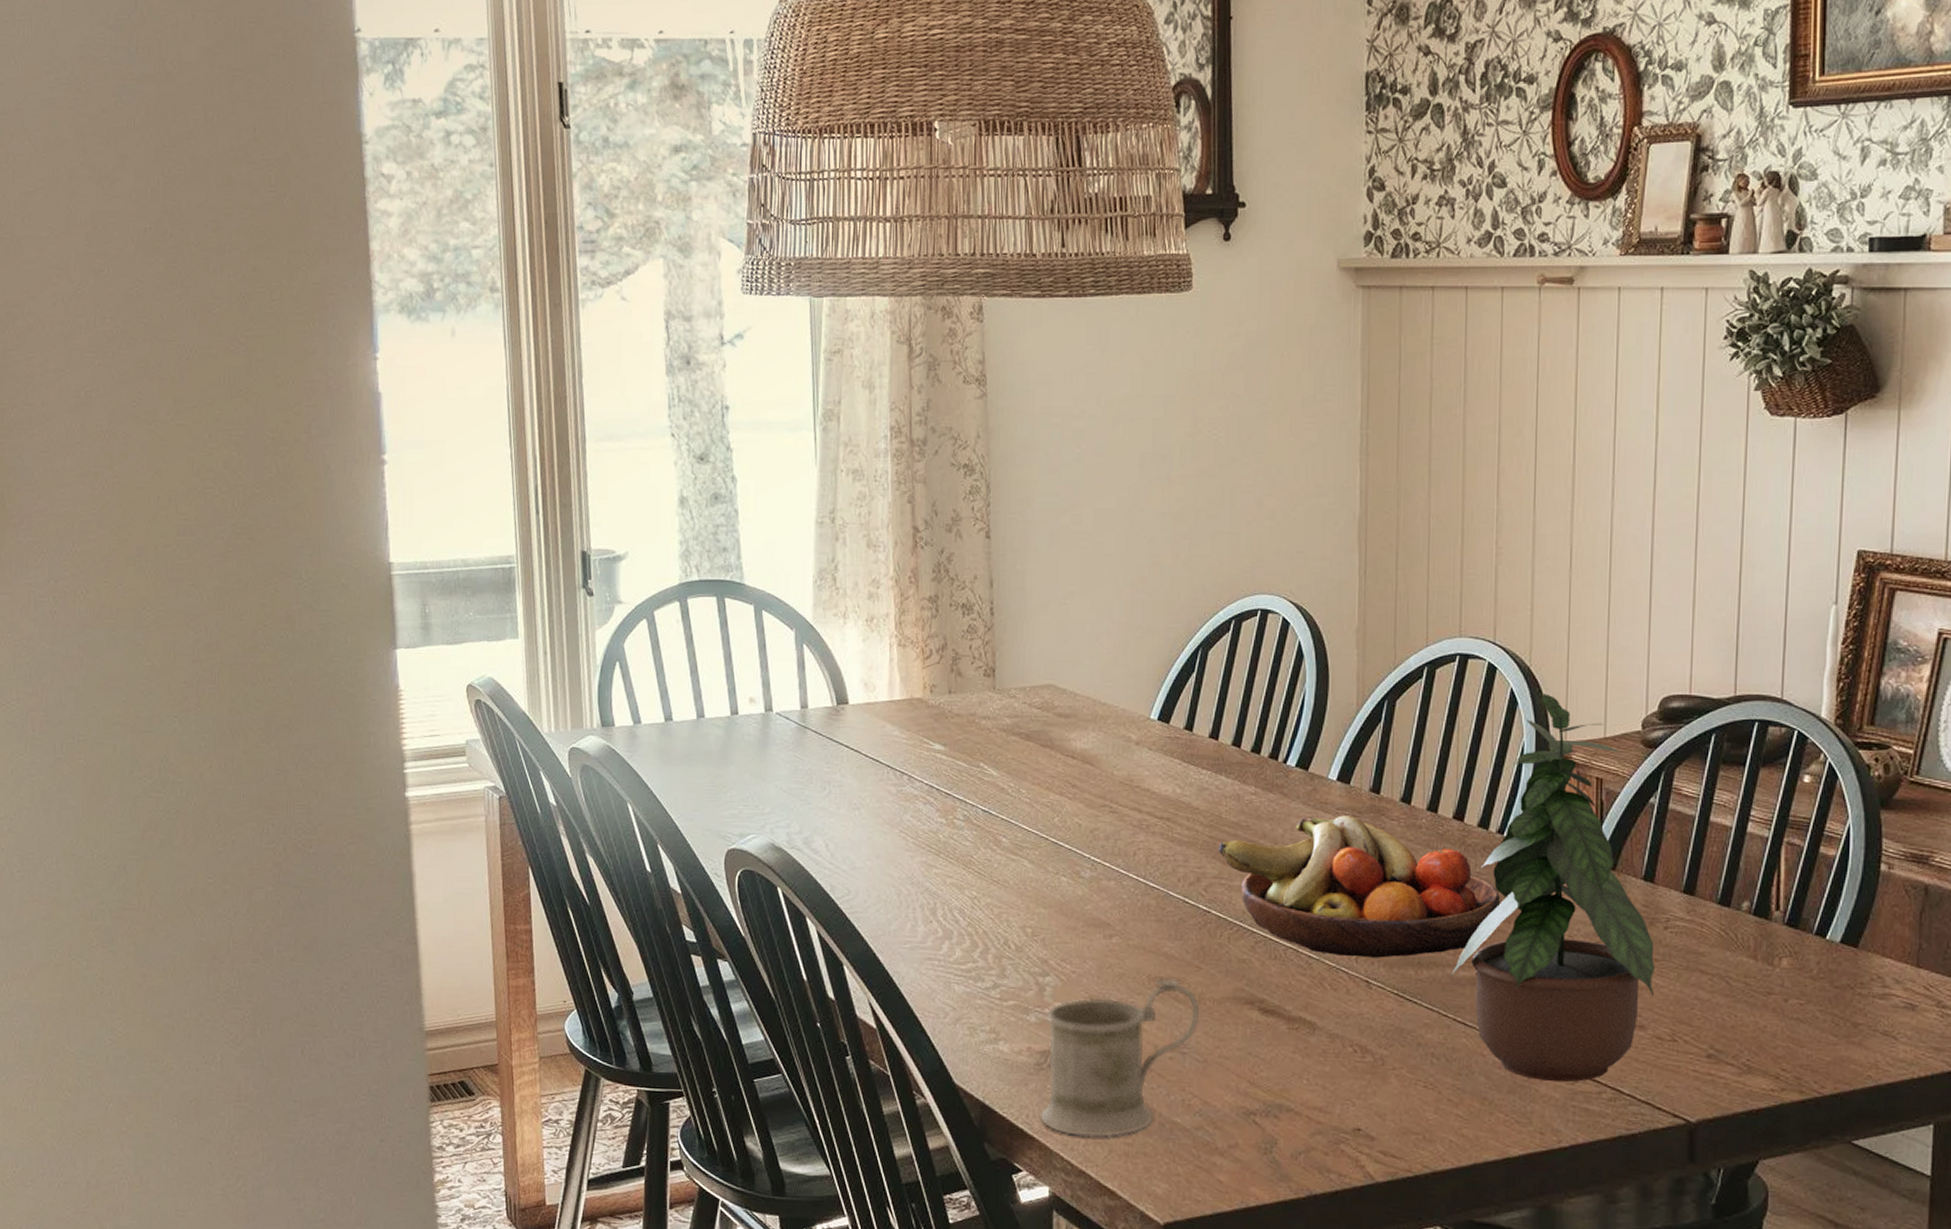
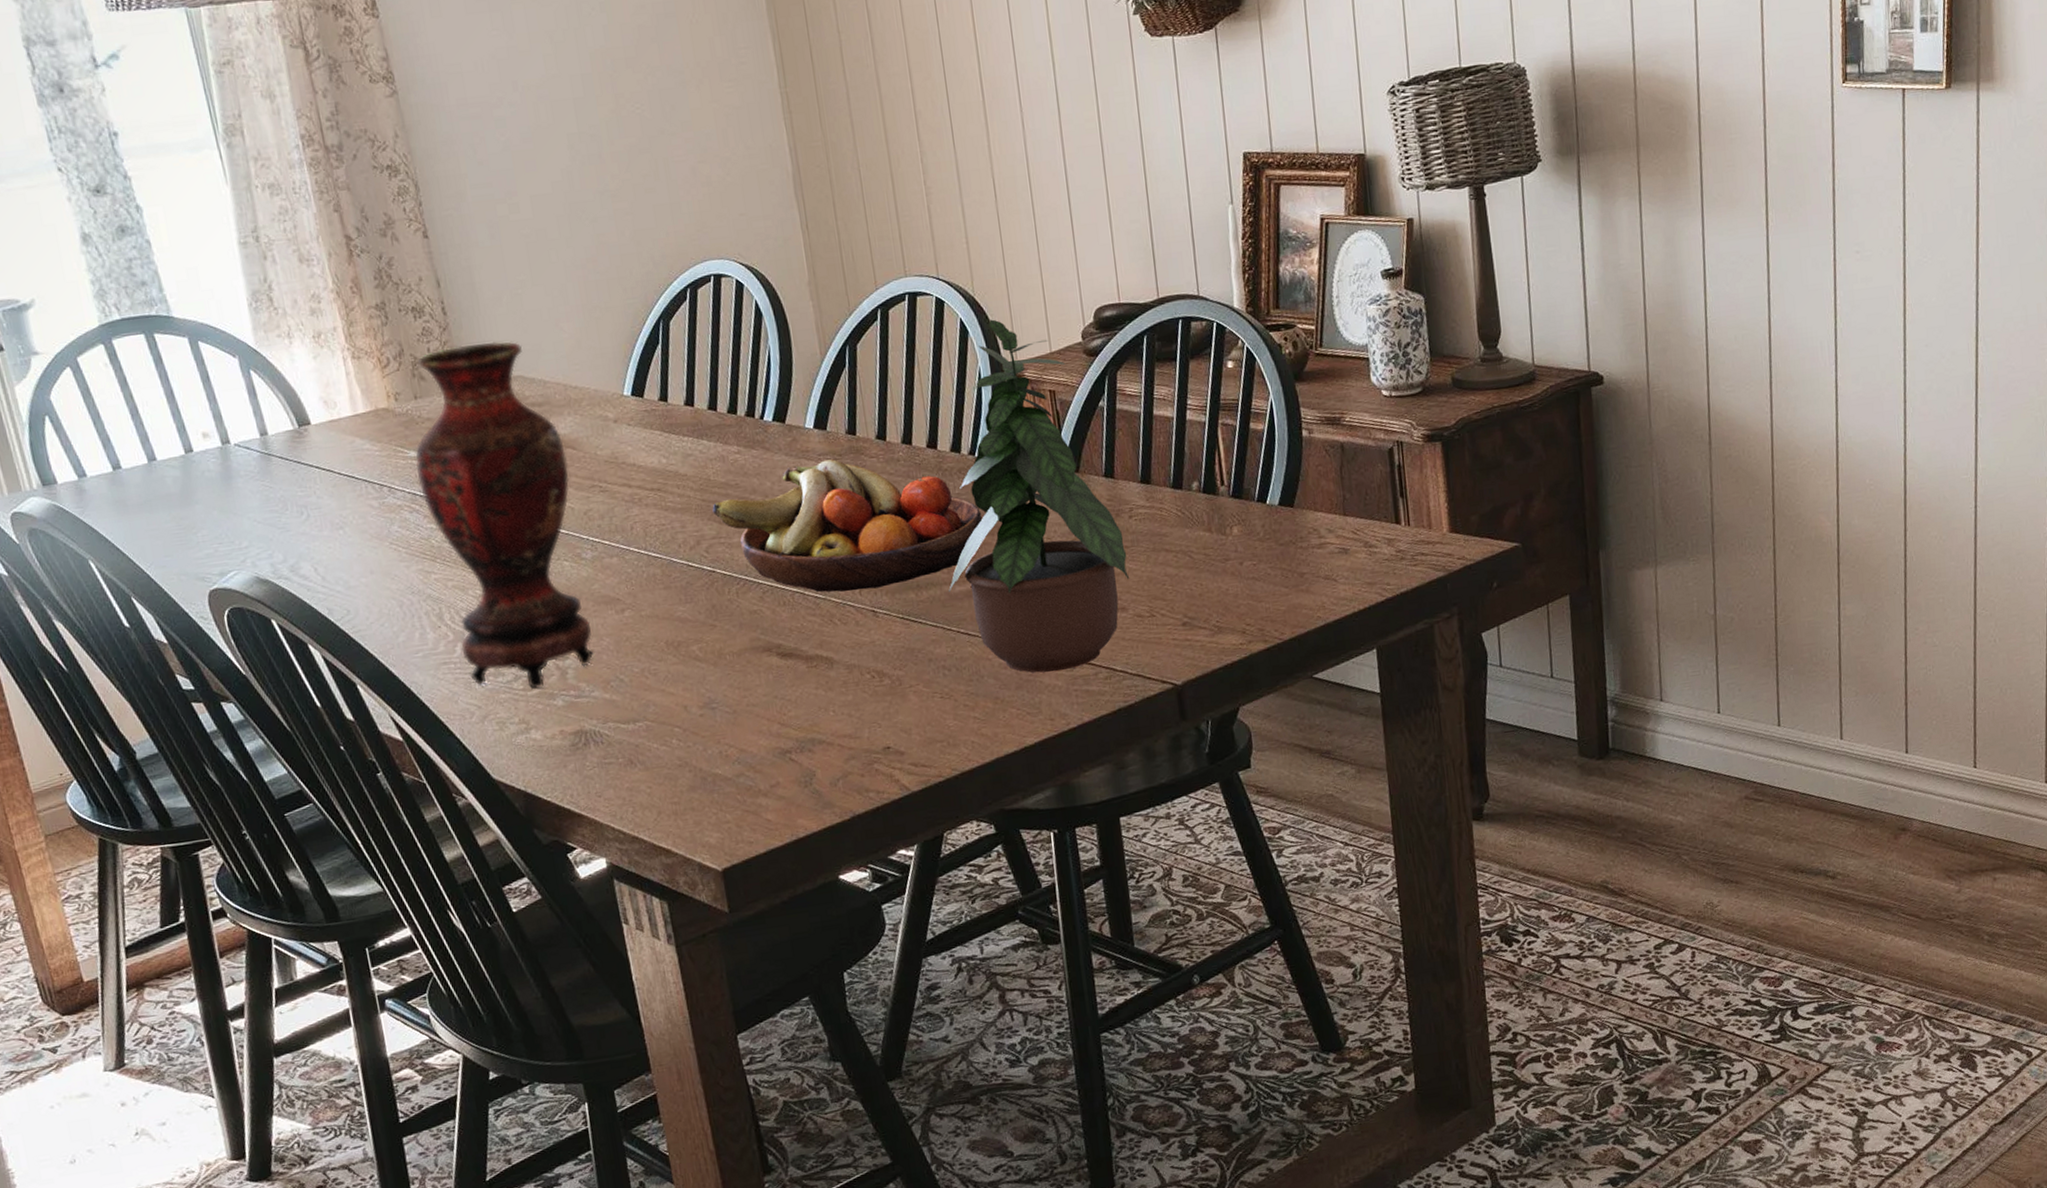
vase: none [937,647,1083,1000] -> present [414,341,593,689]
mug: present [1039,978,1200,1137] -> none [573,640,723,806]

